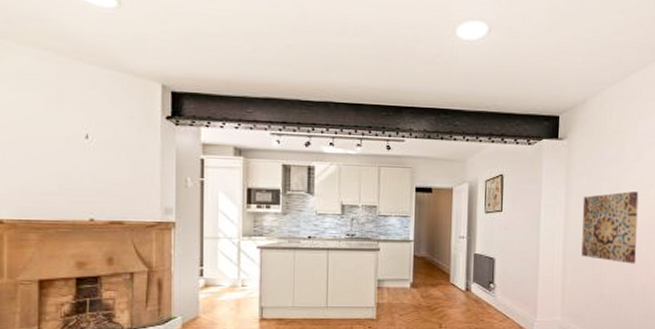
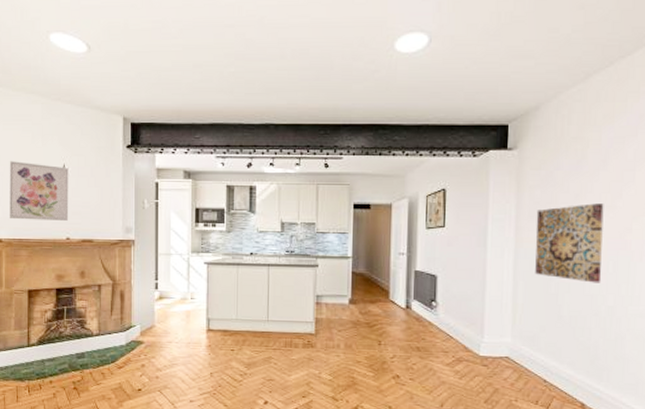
wall art: none [13,128,93,199] -> present [9,161,69,221]

